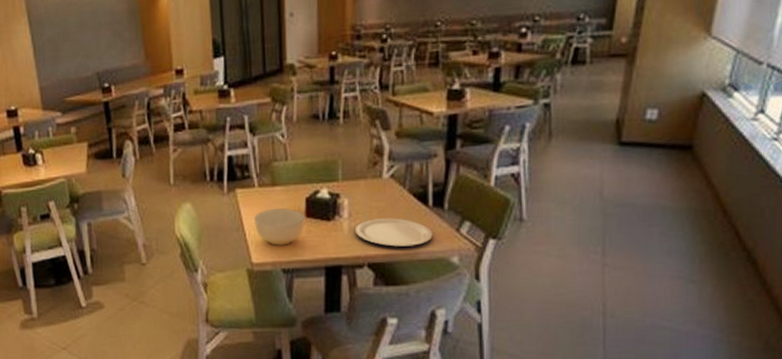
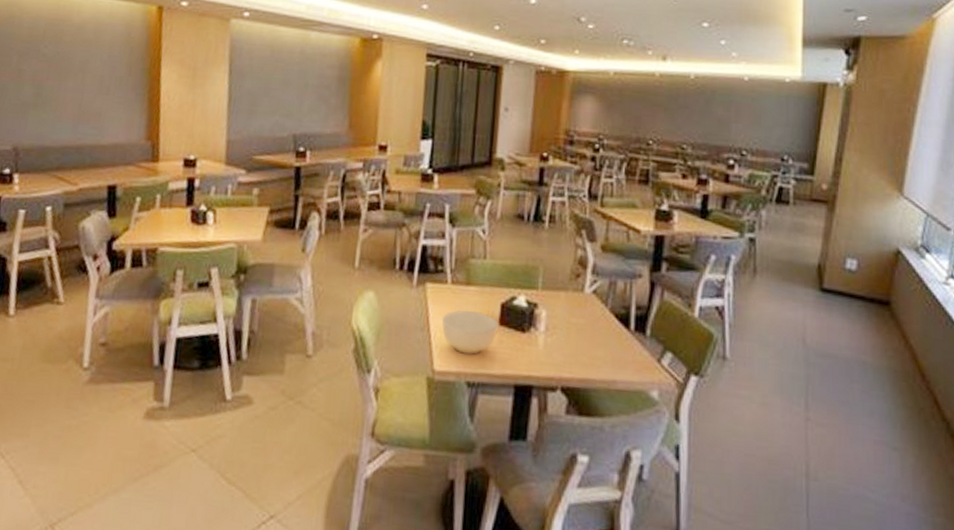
plate: present [354,218,433,247] -> none [550,336,633,373]

